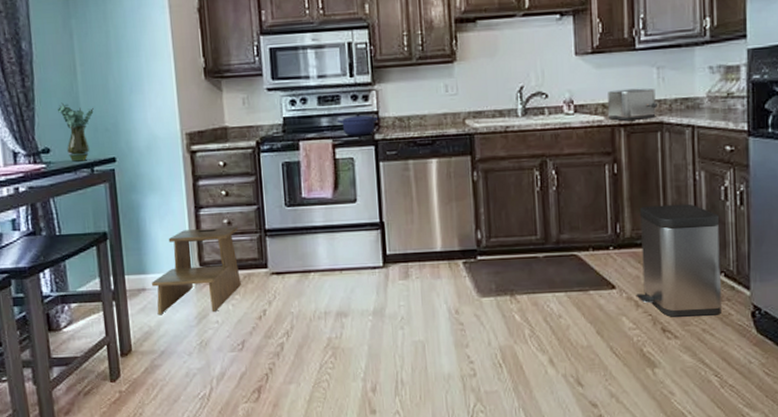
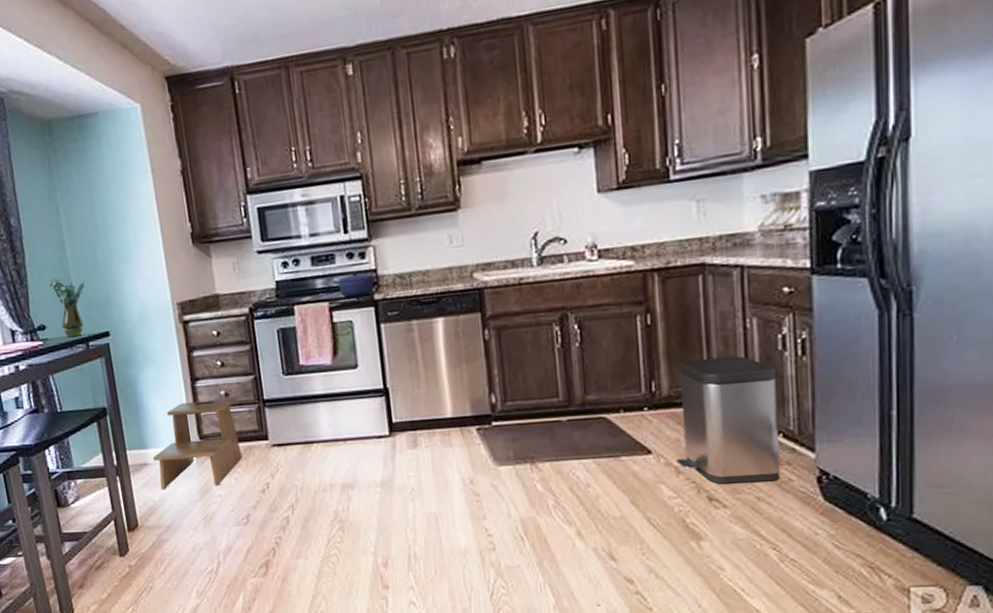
toaster: present [607,87,657,122] -> none [637,224,698,265]

